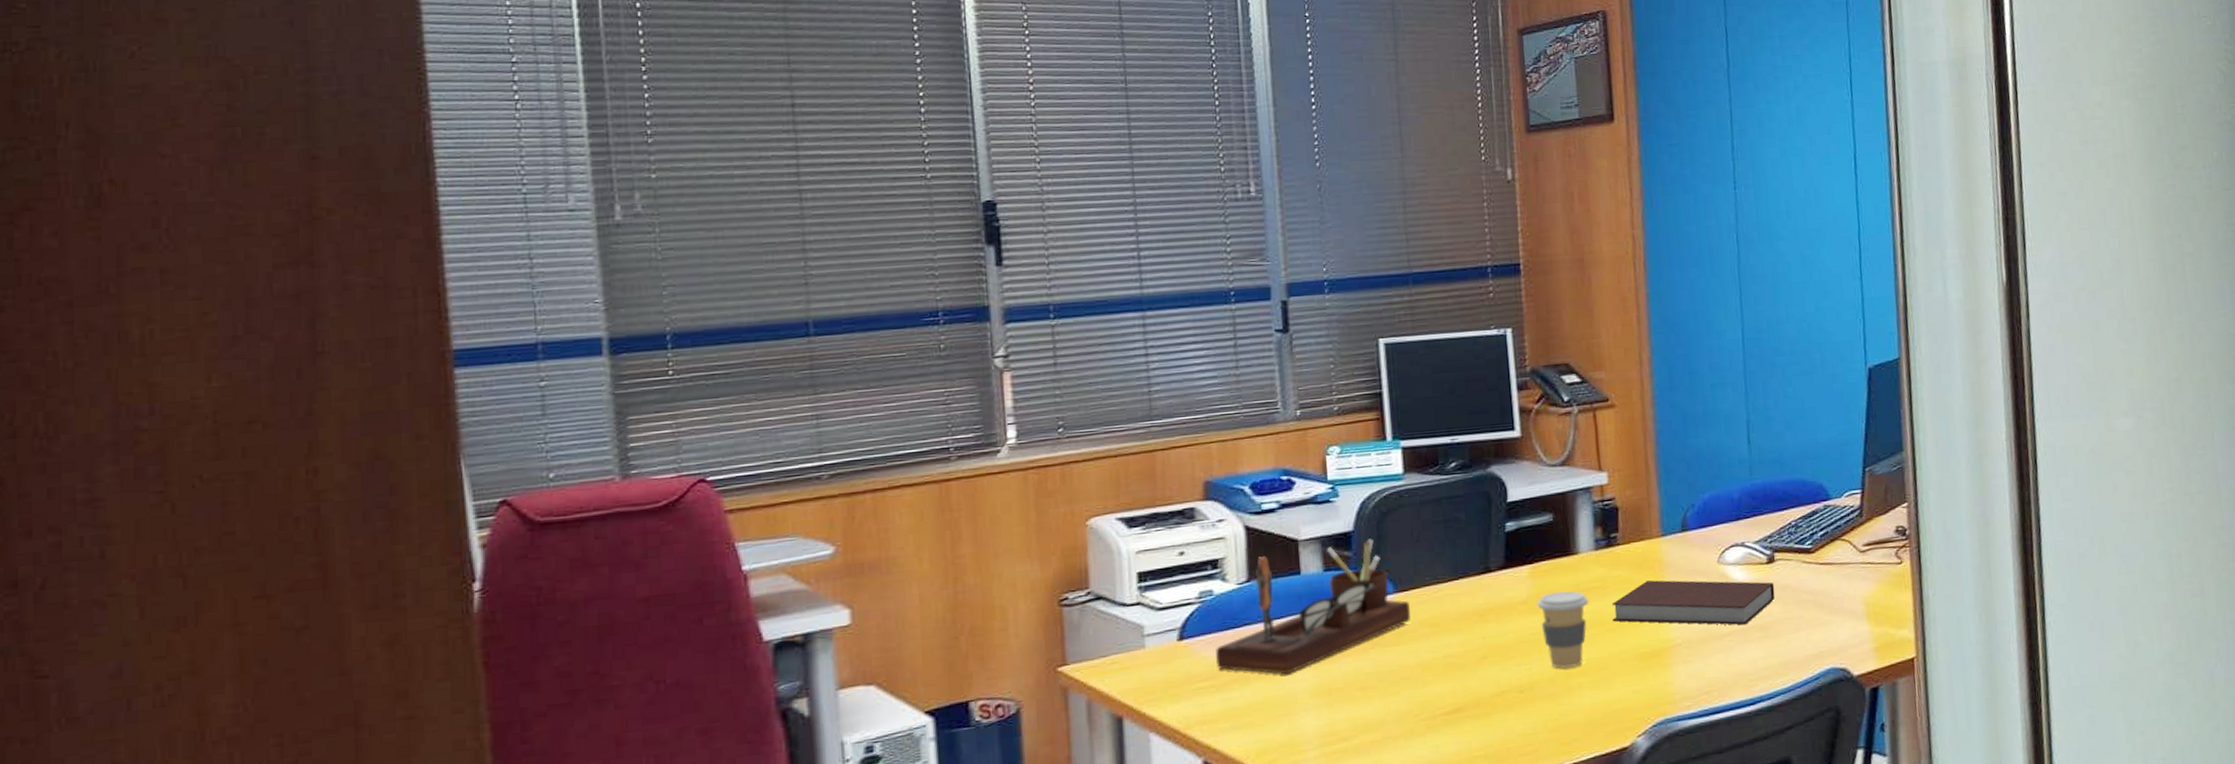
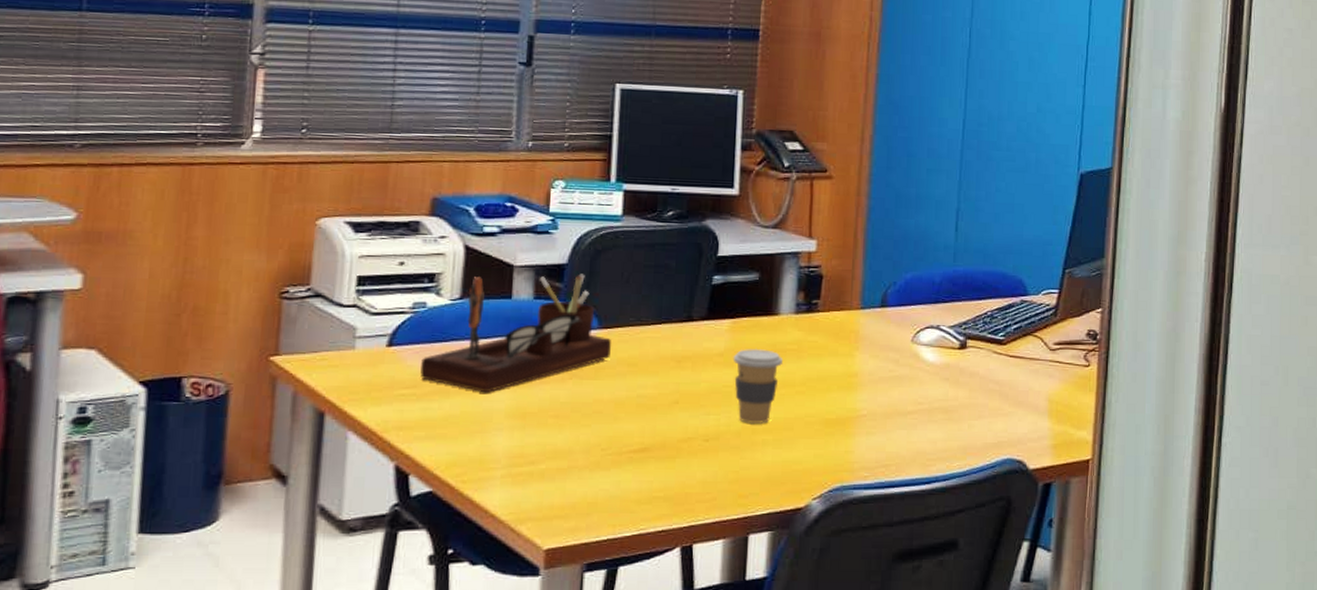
notebook: present [1611,580,1775,625] -> none [803,349,963,405]

